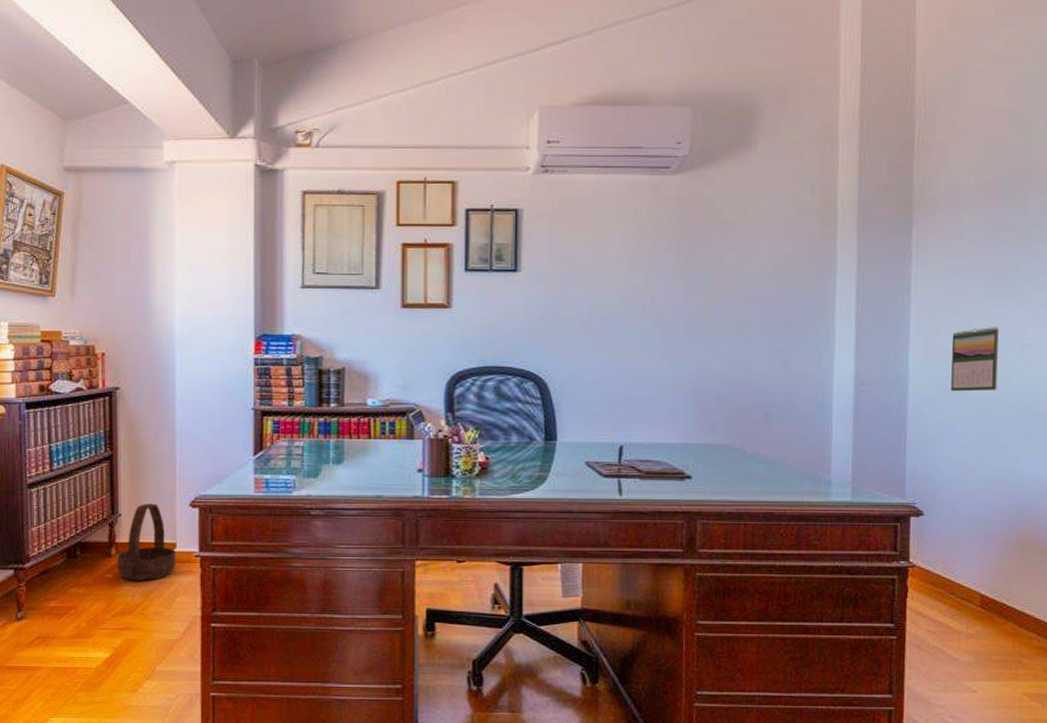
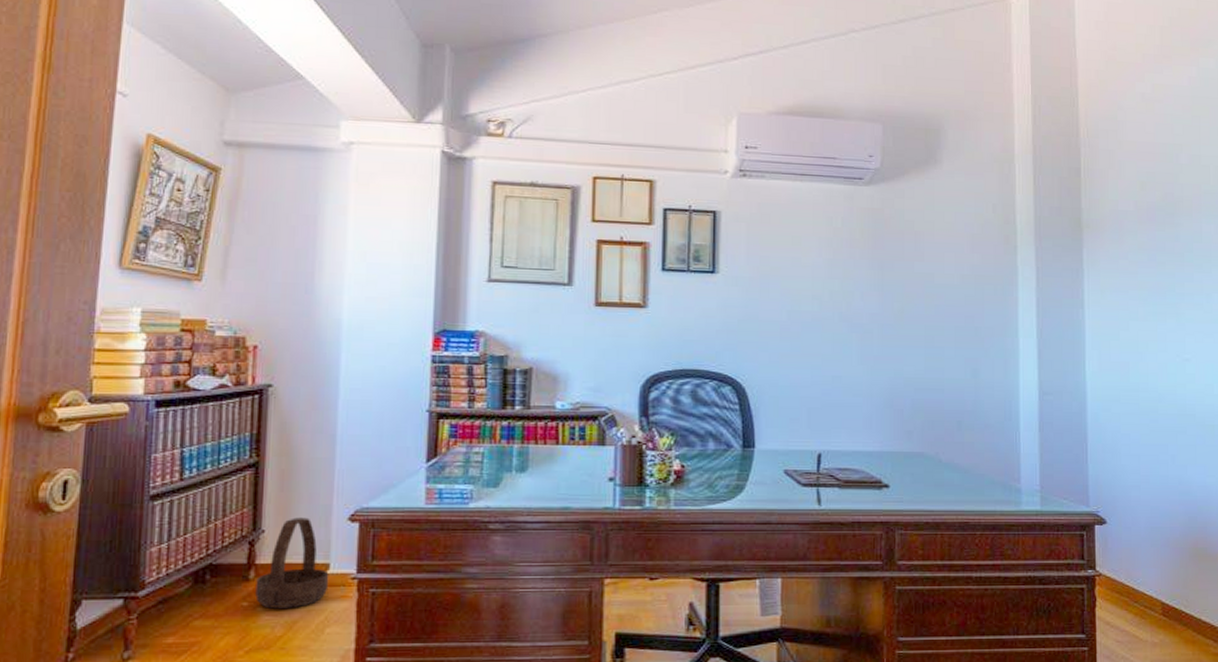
calendar: present [951,327,999,392] -> none [1122,342,1164,403]

